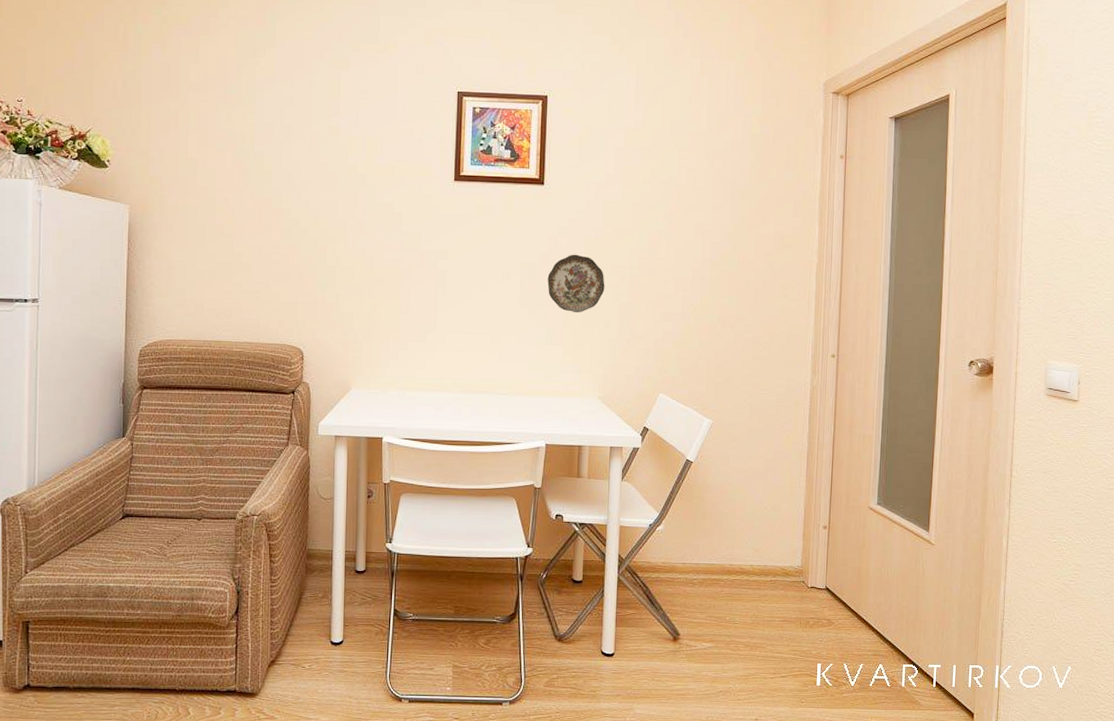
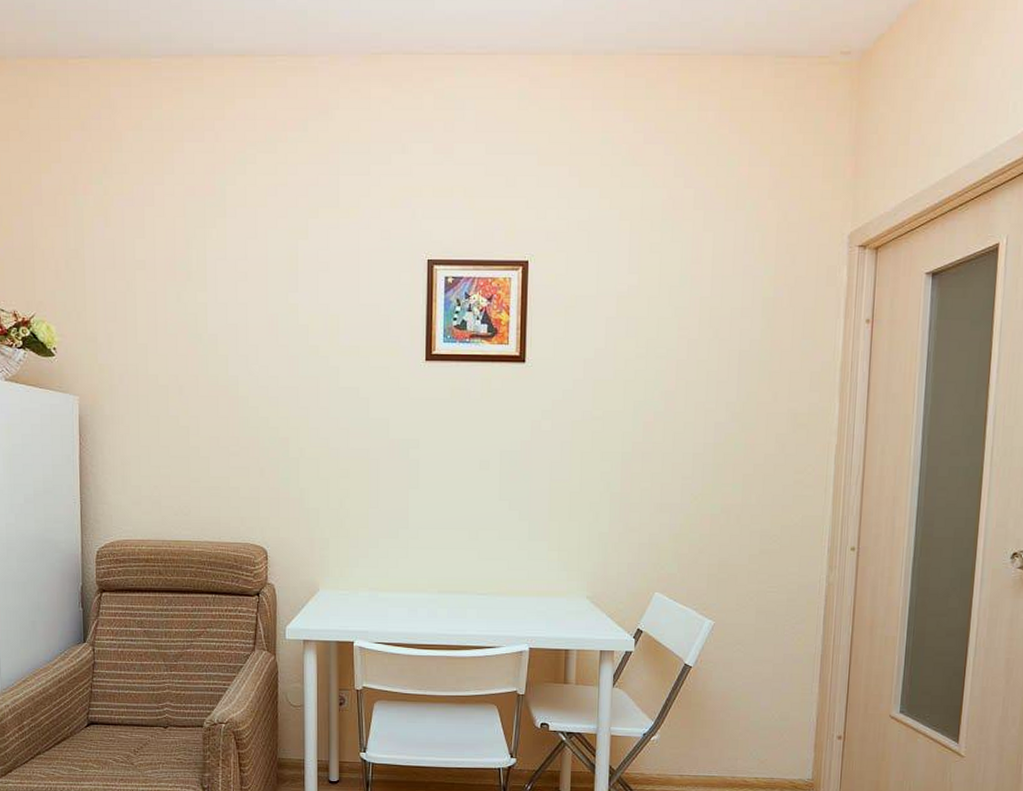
decorative plate: present [547,254,605,313] -> none [530,439,594,505]

